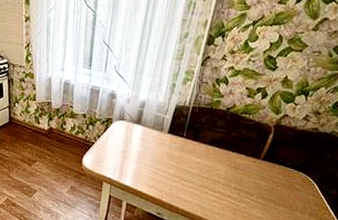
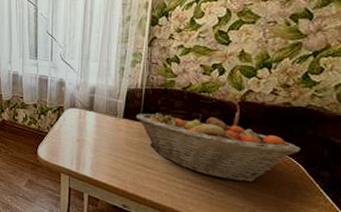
fruit basket: none [180,129,319,197] -> present [135,113,301,182]

